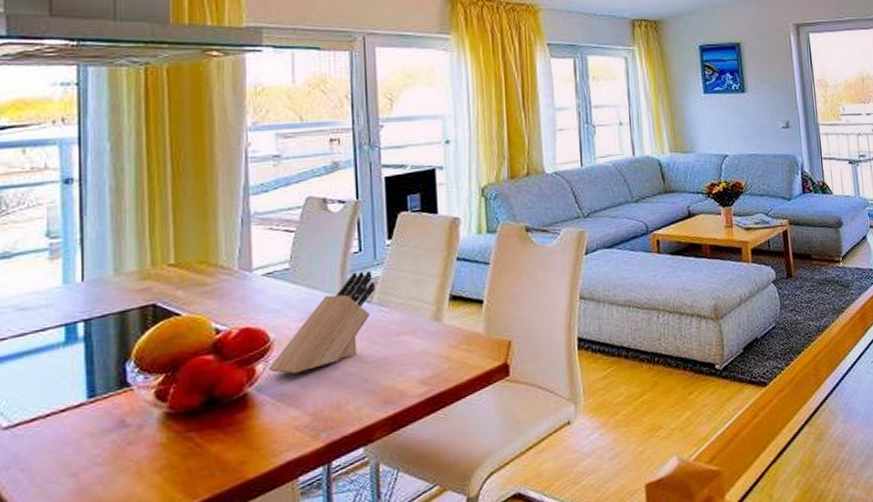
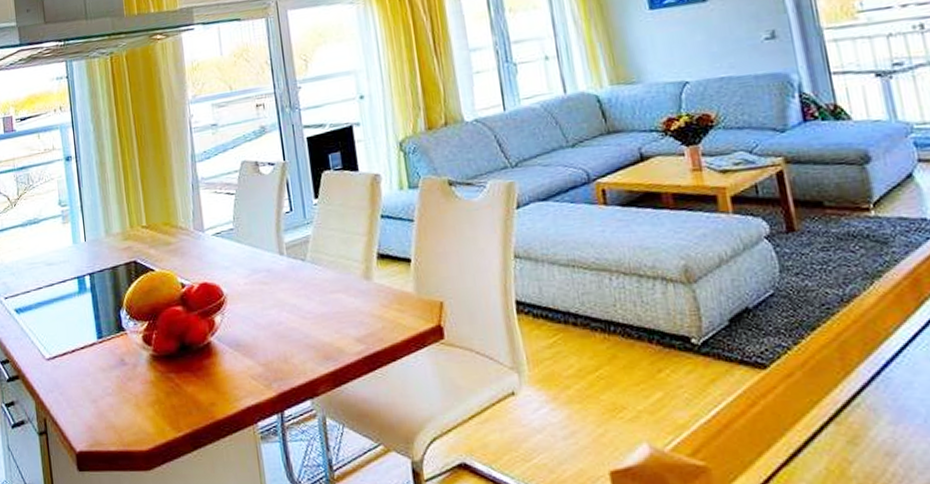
knife block: present [268,270,376,374] -> none [224,229,308,327]

